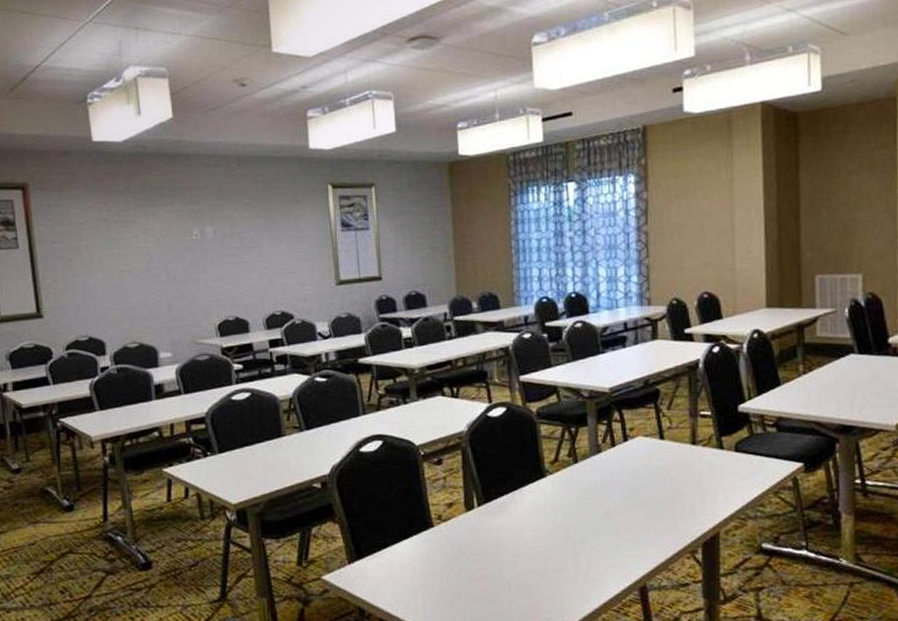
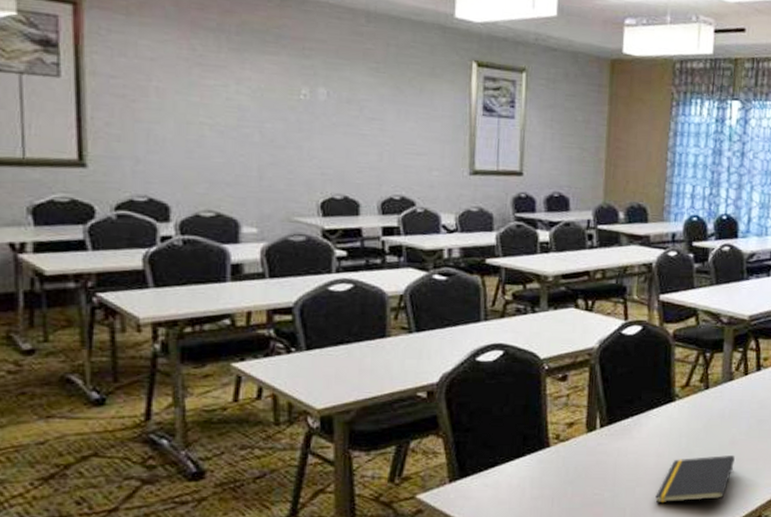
notepad: none [538,527,613,577] -> present [655,455,735,504]

